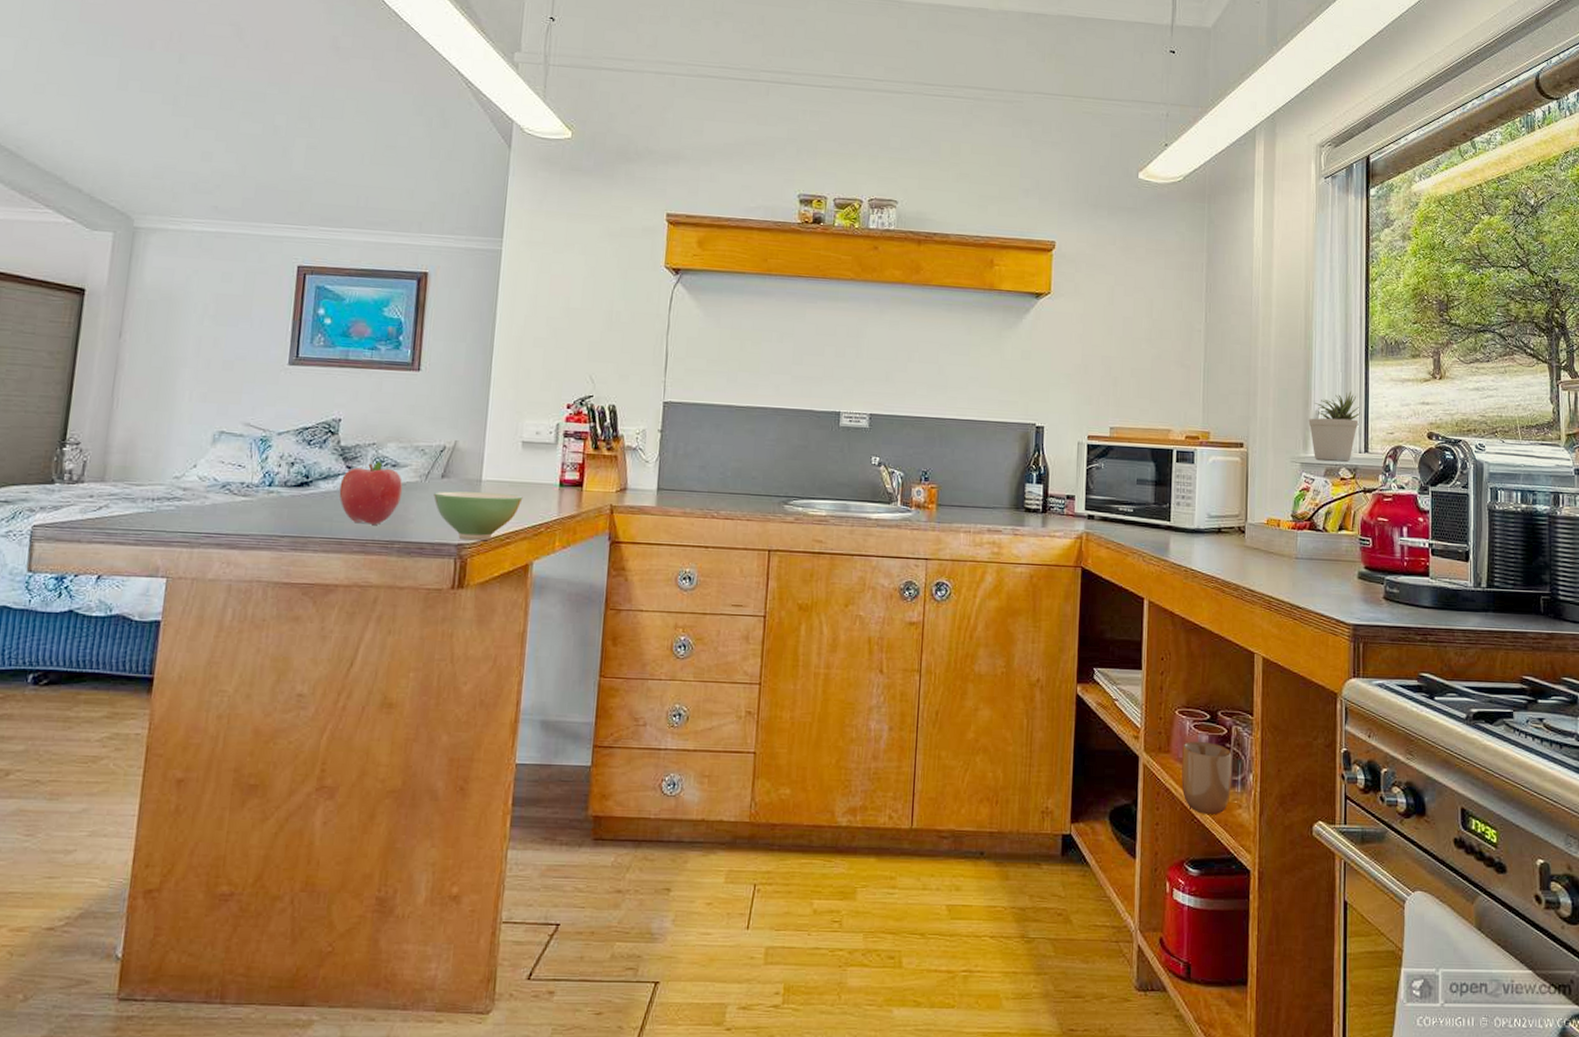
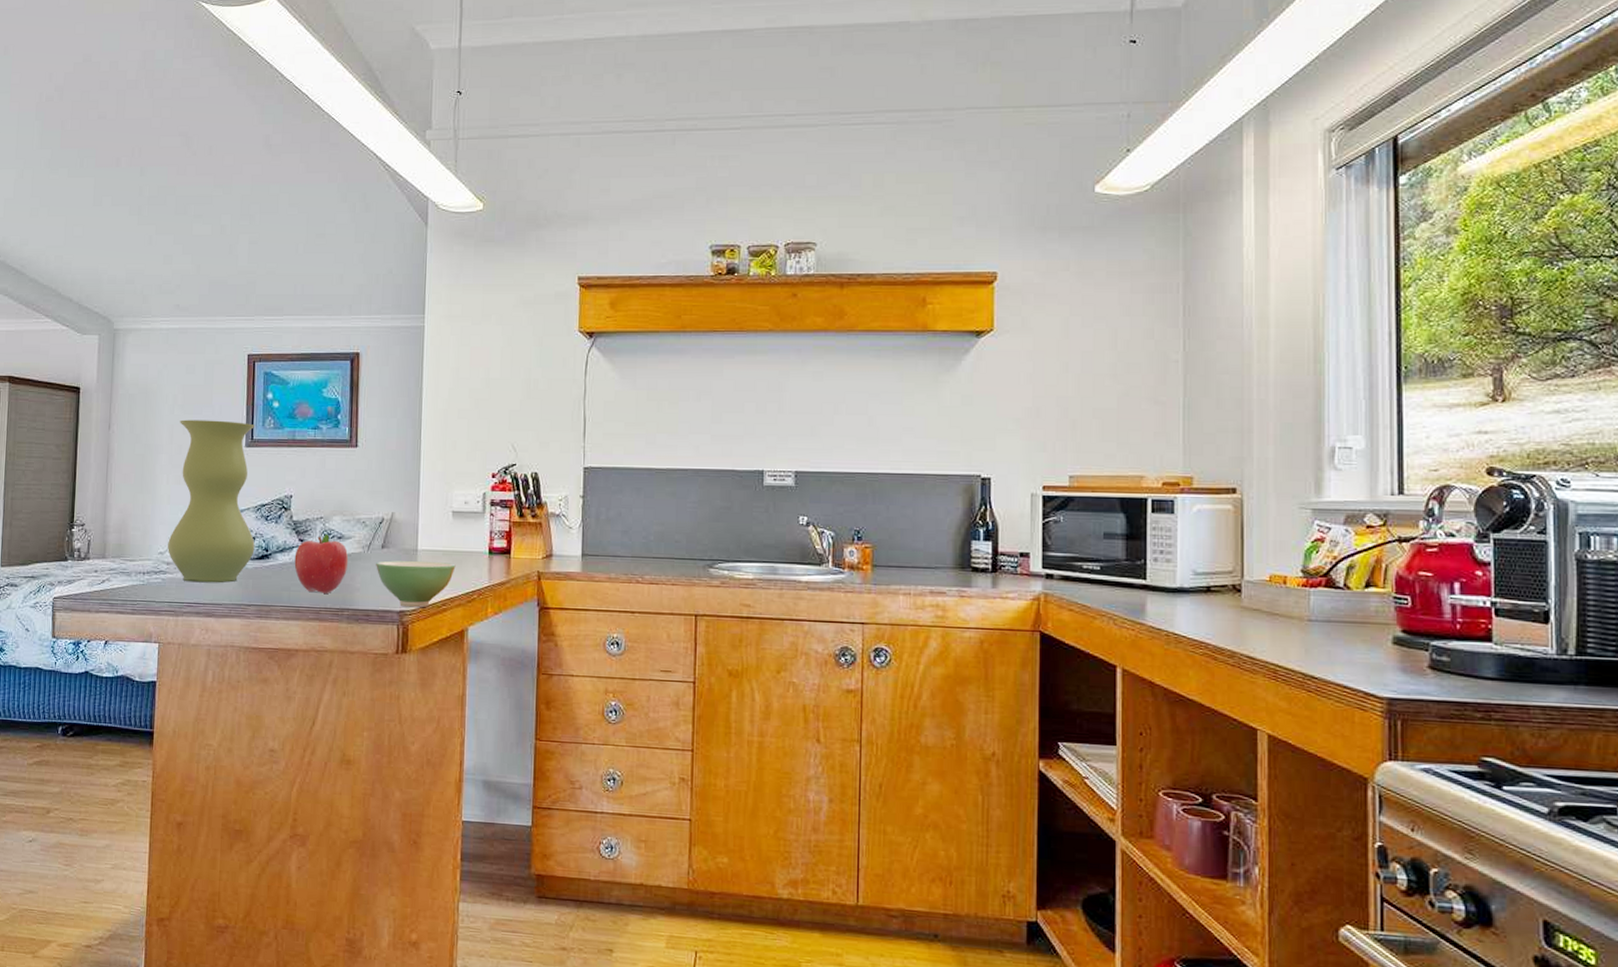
vase: none [185,331,301,512] -> present [167,419,255,583]
cup: present [1181,742,1233,816] -> none [1169,827,1233,911]
potted plant: present [1308,391,1360,463] -> none [1321,422,1391,507]

